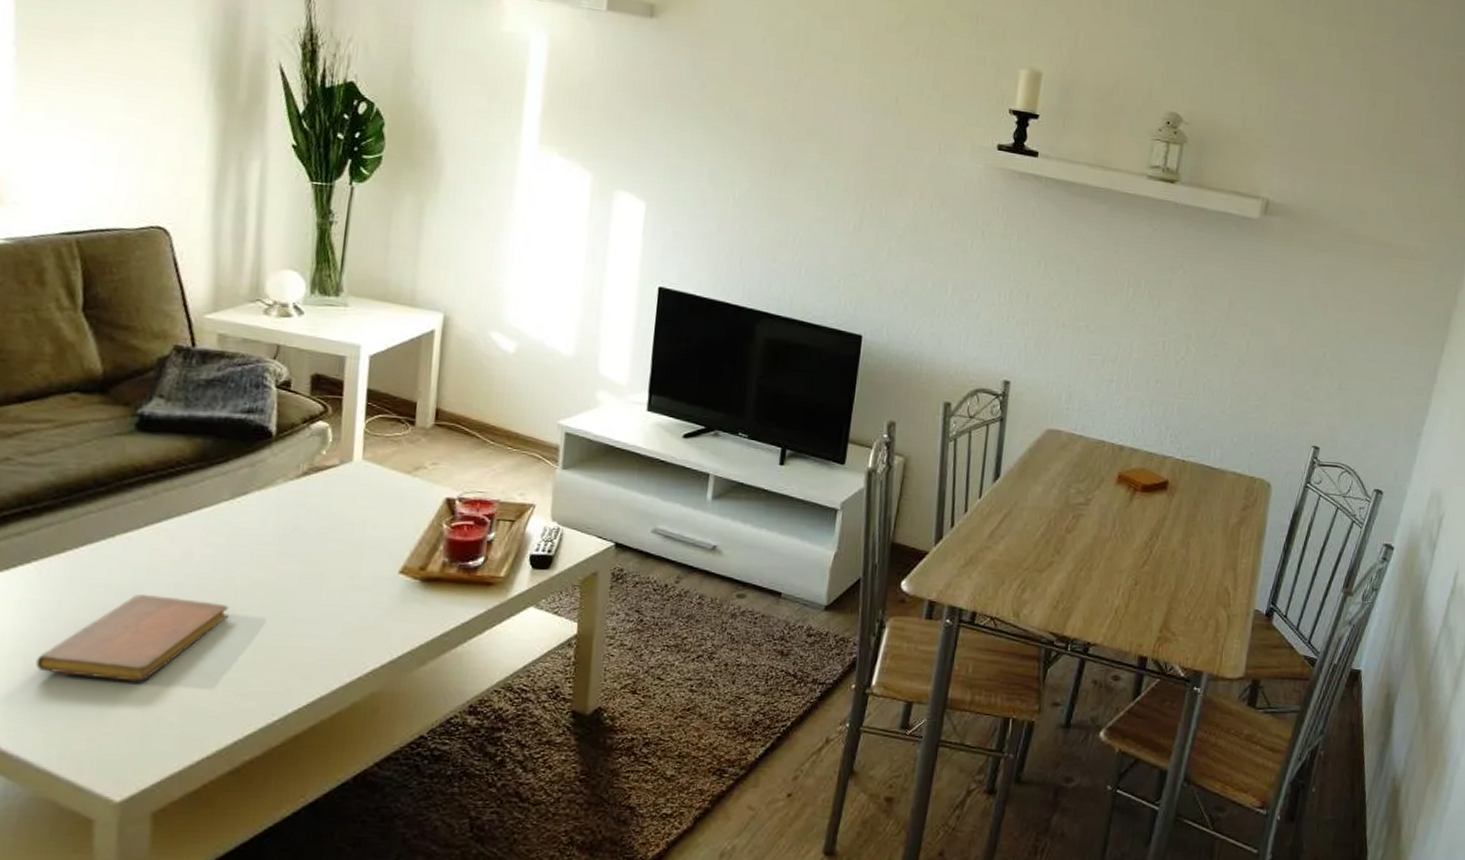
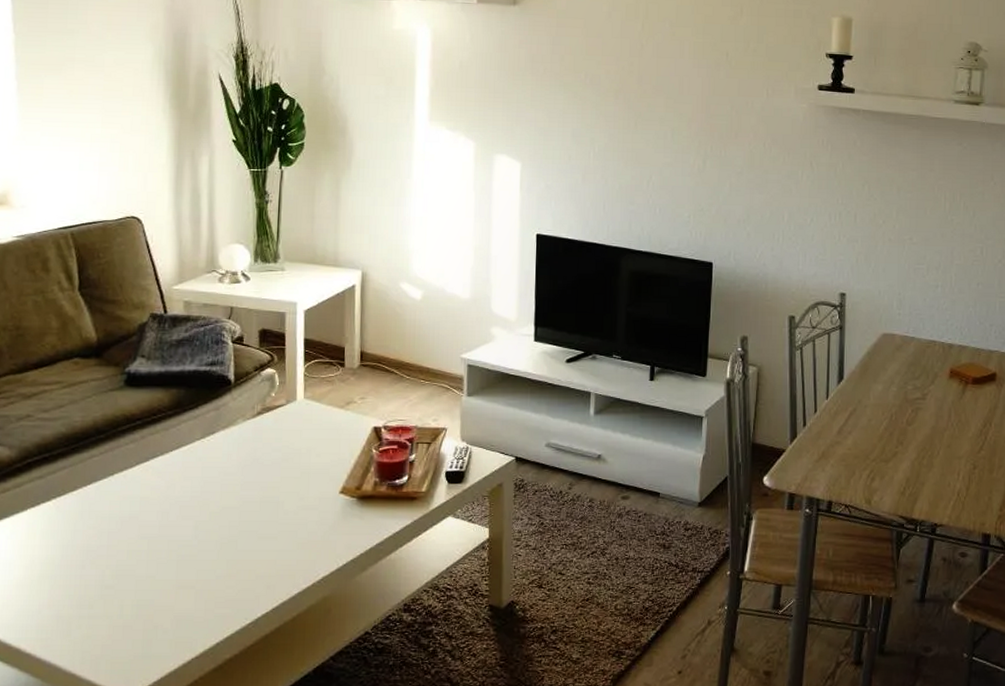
notebook: present [35,594,229,682] -> none [59,523,206,596]

